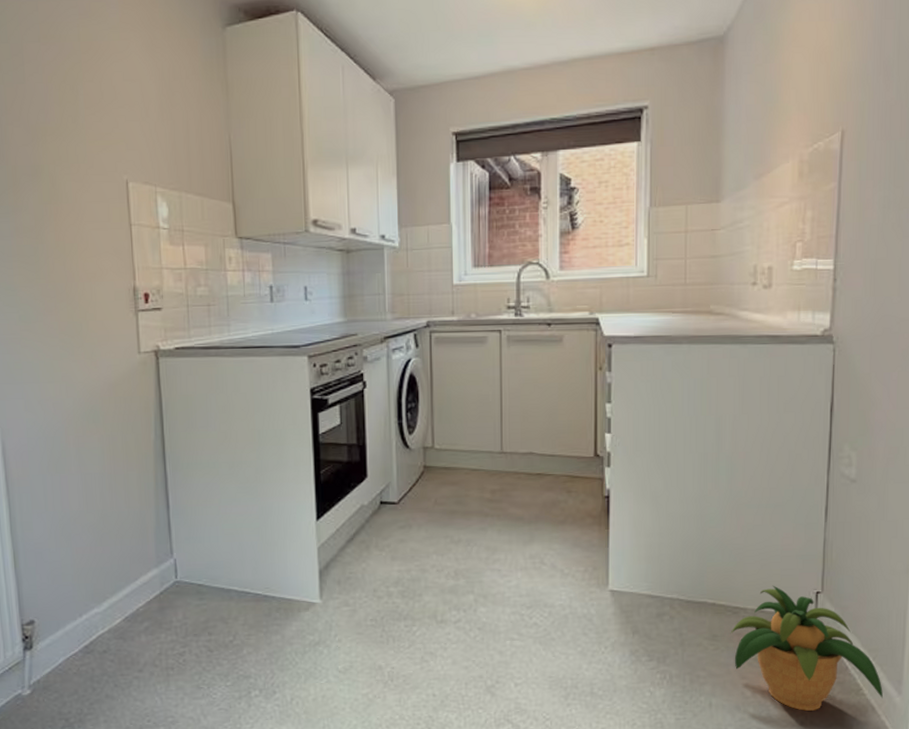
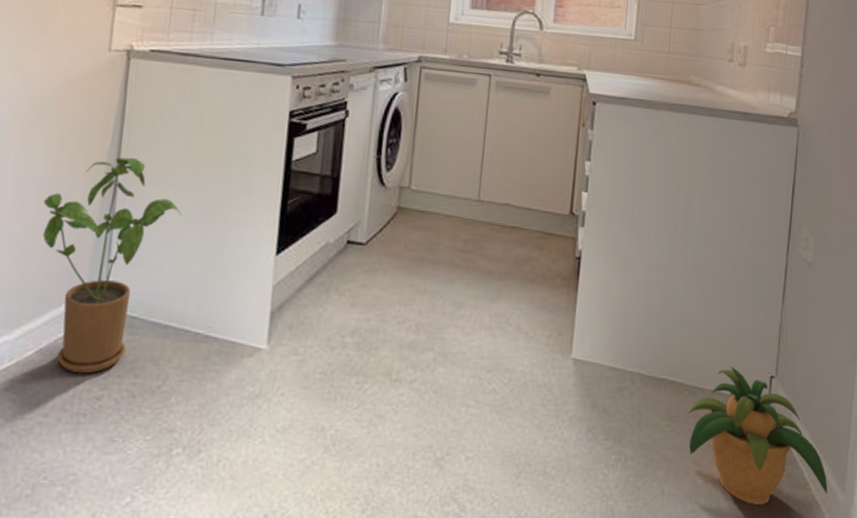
house plant: none [106,447,227,635] -> present [42,157,182,374]

